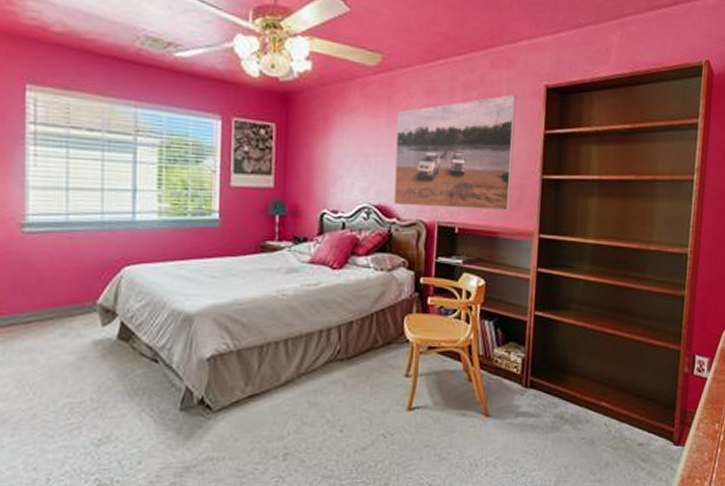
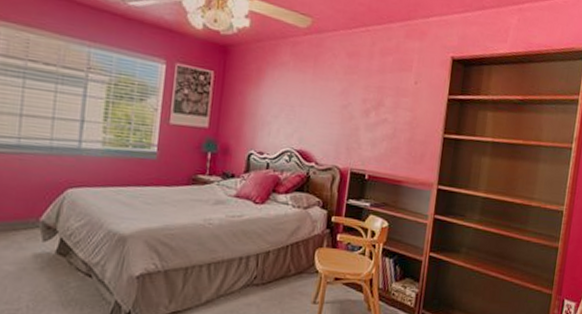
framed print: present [394,95,517,210] -> none [313,62,426,163]

